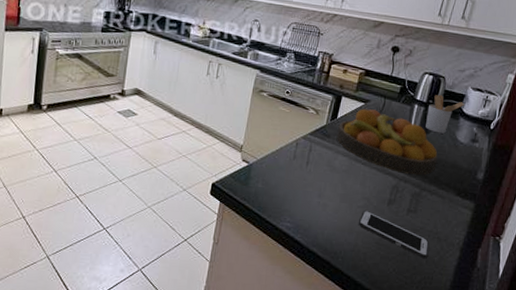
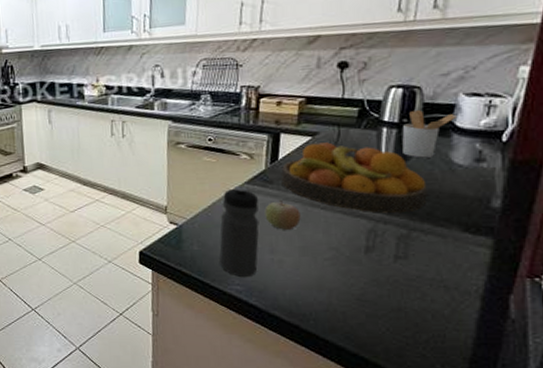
water bottle: none [277,136,317,216] -> present [219,186,259,277]
fruit: none [319,152,346,179] -> present [264,199,301,230]
cell phone: present [358,210,430,259] -> none [328,262,434,314]

